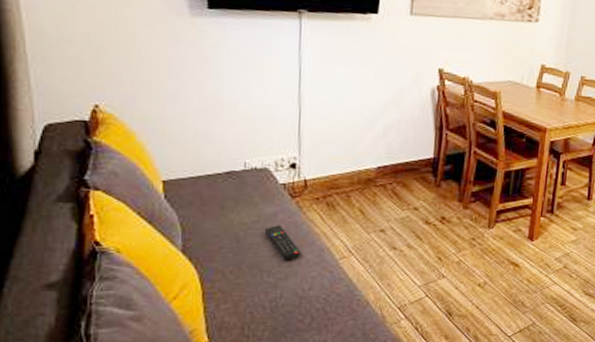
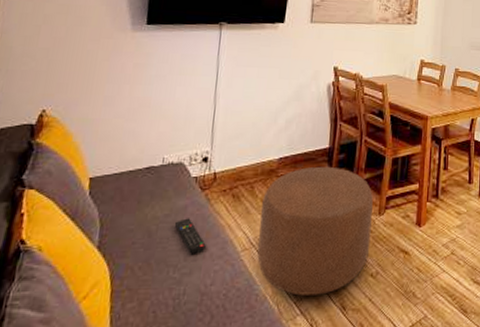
ottoman: none [357,177,482,302] -> present [257,166,373,296]

